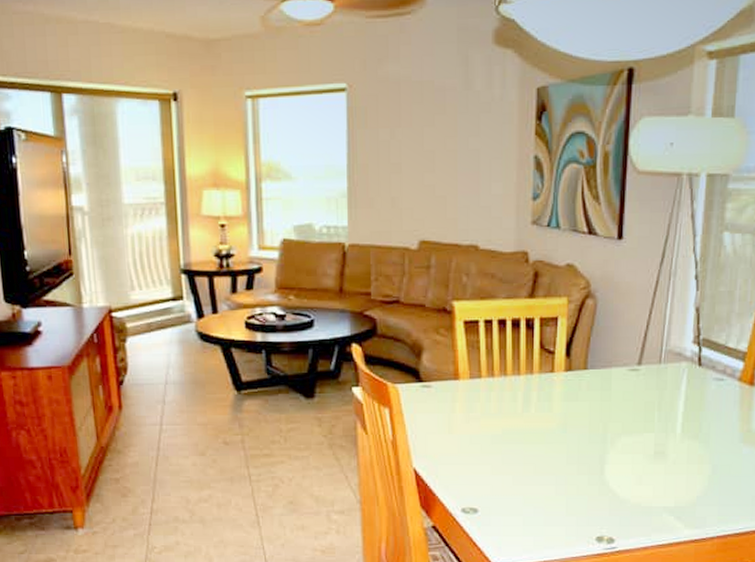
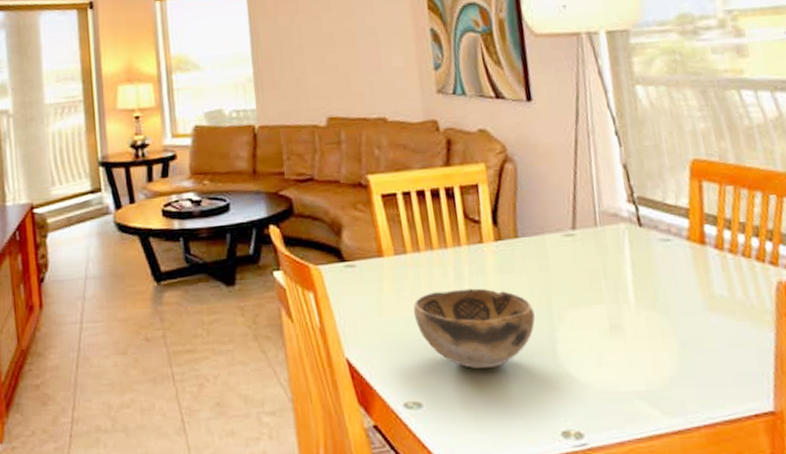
decorative bowl: none [480,413,590,482] -> present [413,288,535,368]

